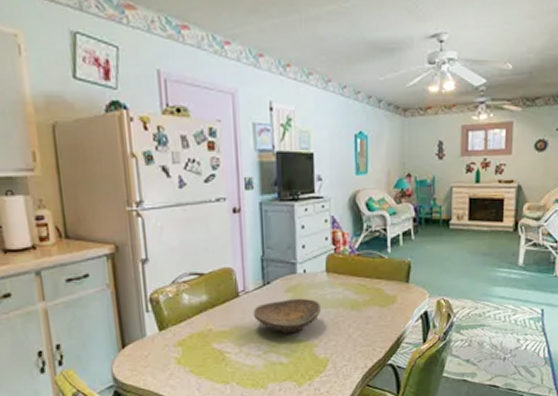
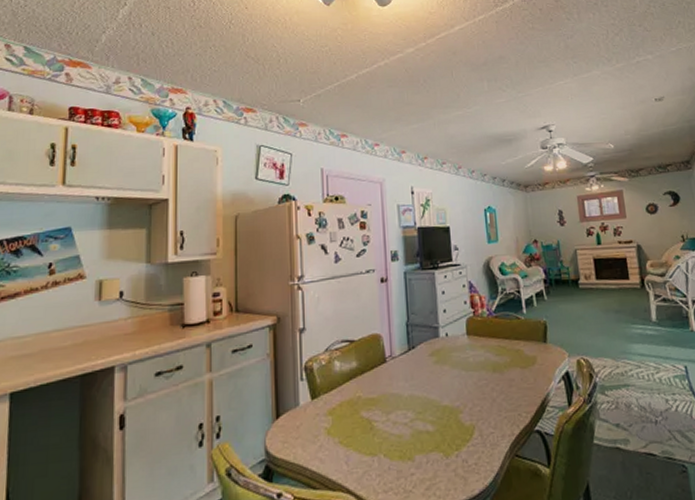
decorative bowl: present [252,298,322,333] -> none [399,361,465,399]

